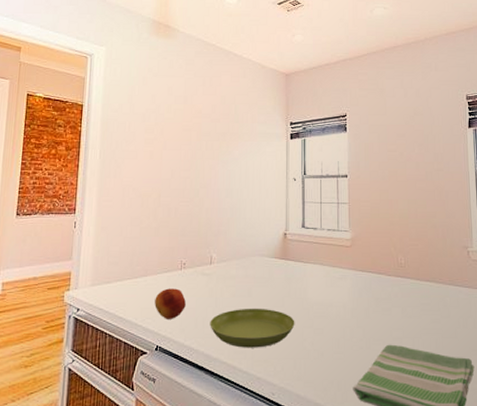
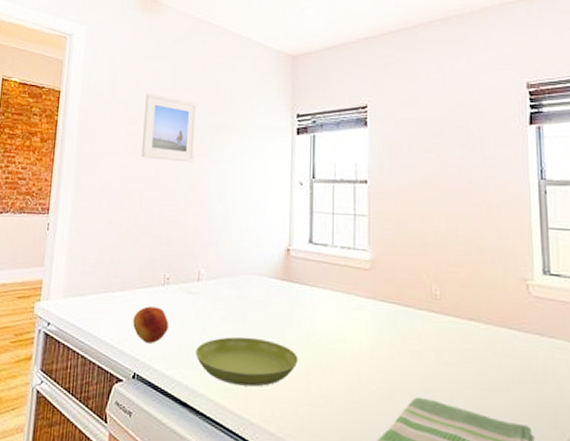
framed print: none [159,106,206,165] -> present [142,93,197,163]

